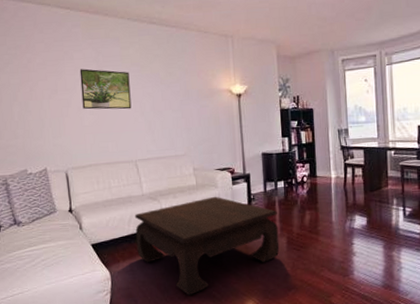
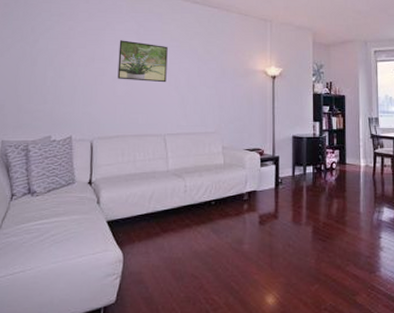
coffee table: present [134,196,280,296] -> none [154,177,305,285]

